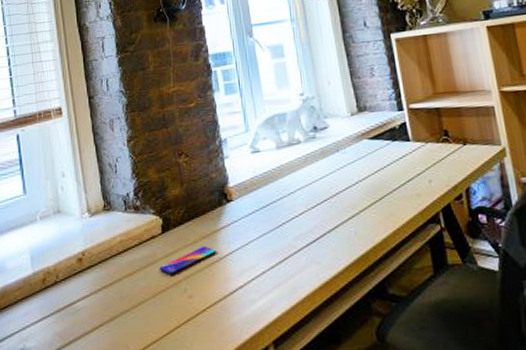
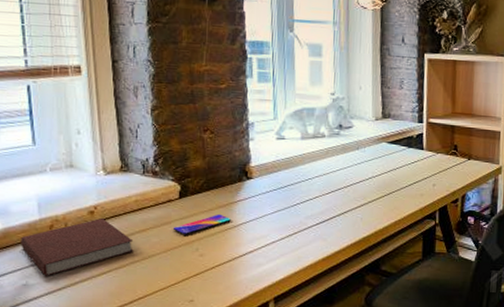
notebook: none [17,265,123,337] -> present [21,218,133,276]

